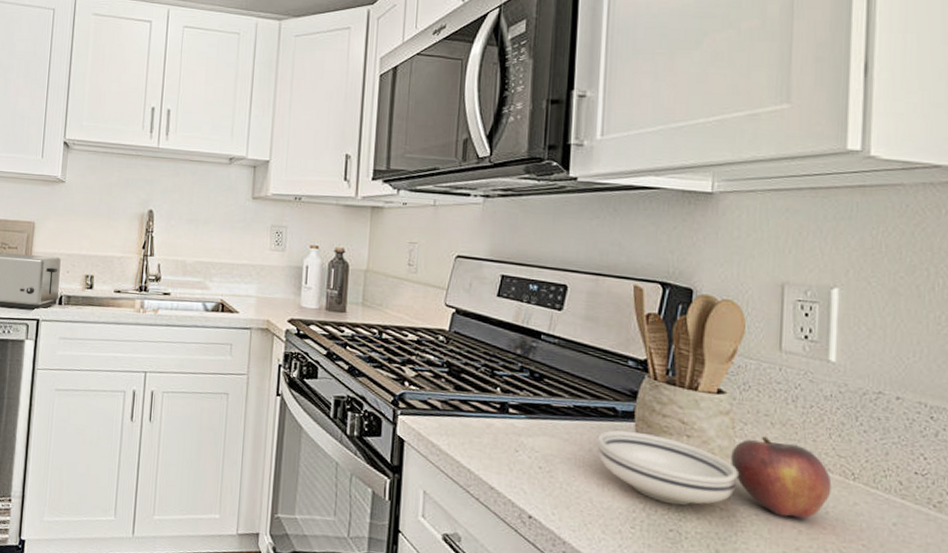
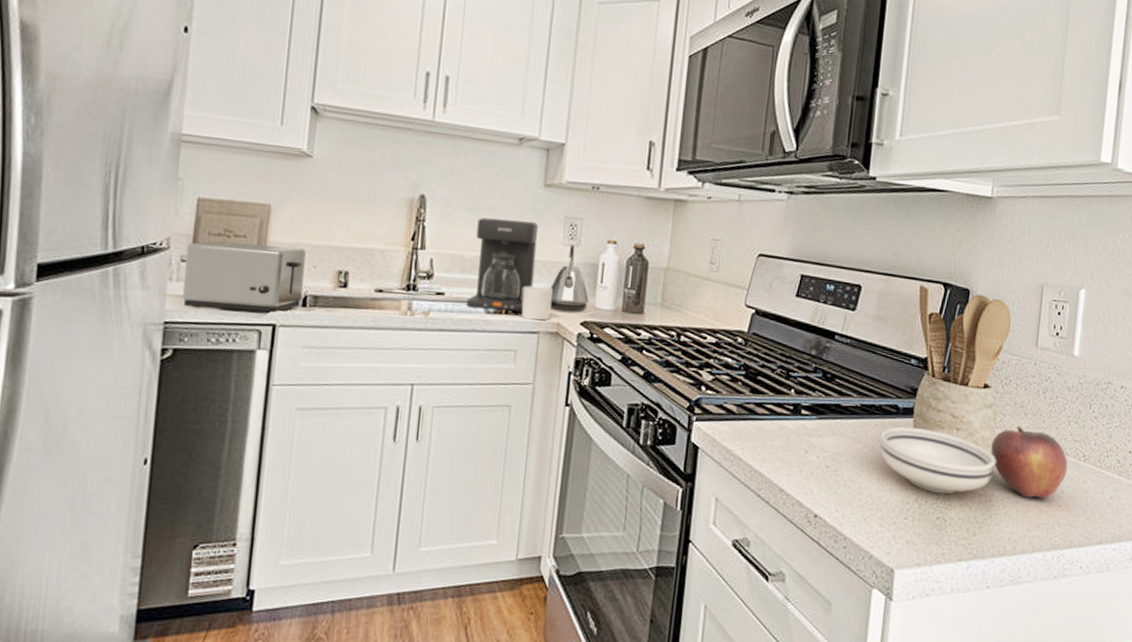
coffee maker: none [188,228,248,311] -> present [466,217,538,313]
mug: none [235,287,264,318] -> present [521,285,554,321]
kettle: none [260,250,296,312] -> present [549,244,590,314]

